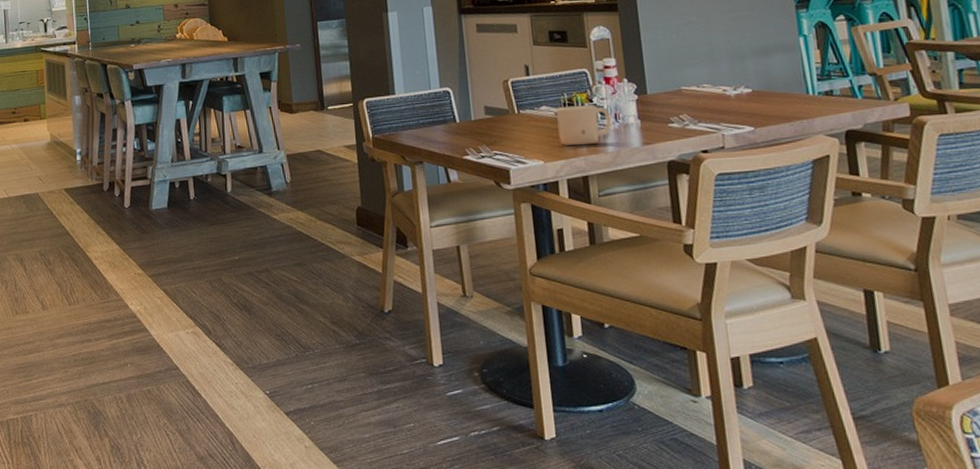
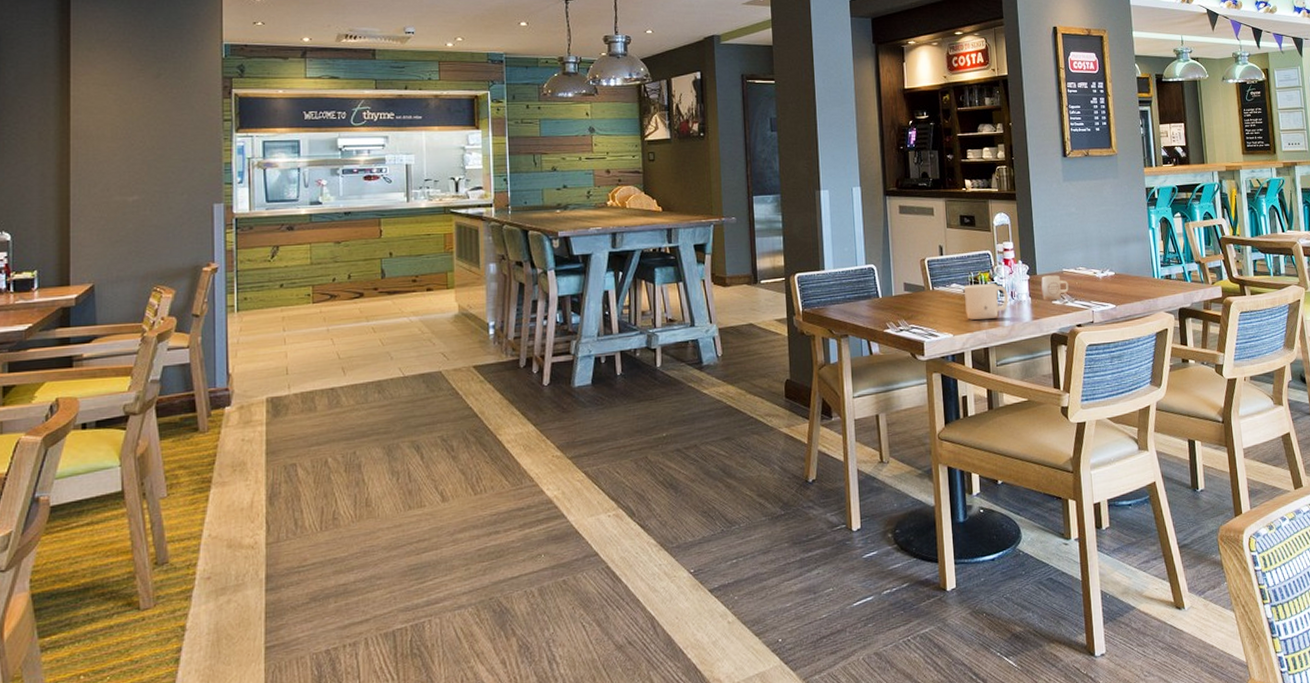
mug: none [653,94,690,124] -> present [1041,275,1069,301]

